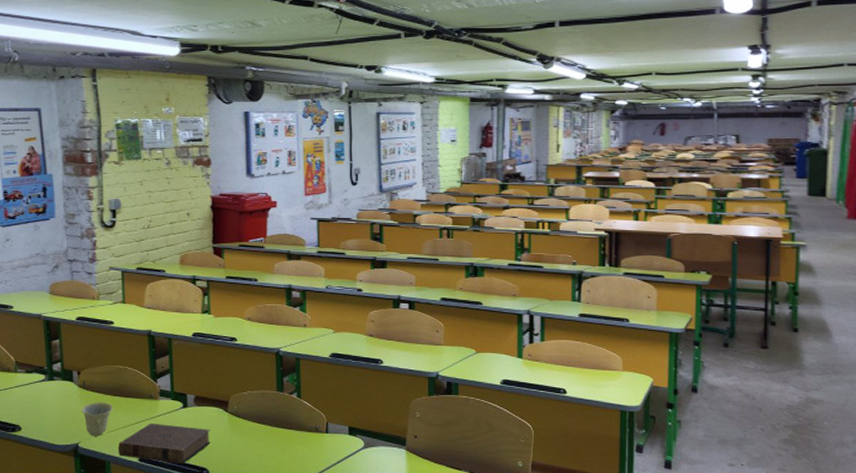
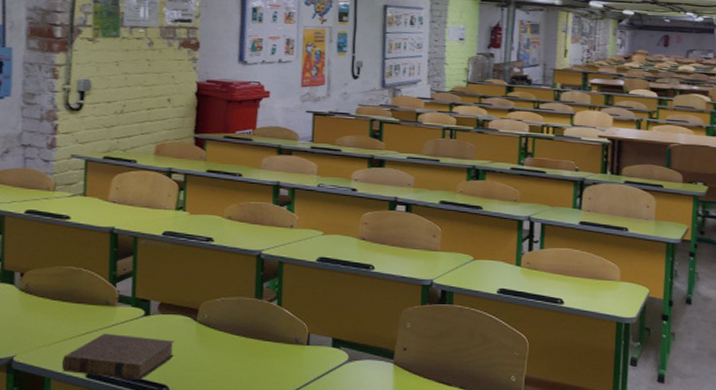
cup: present [81,402,114,436] -> none [20,308,61,349]

